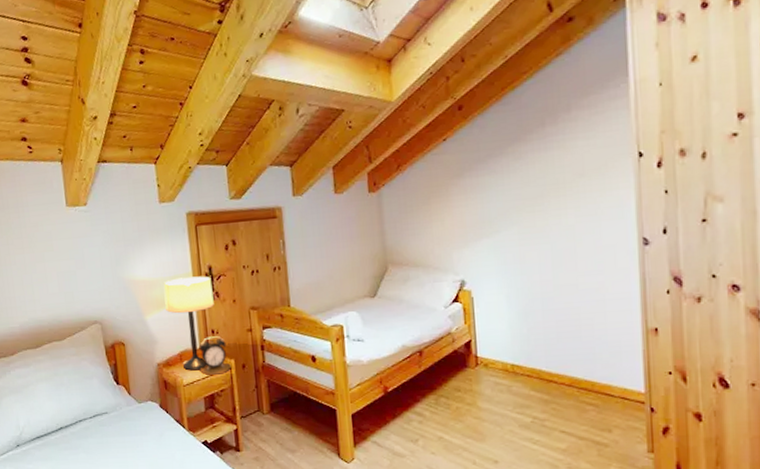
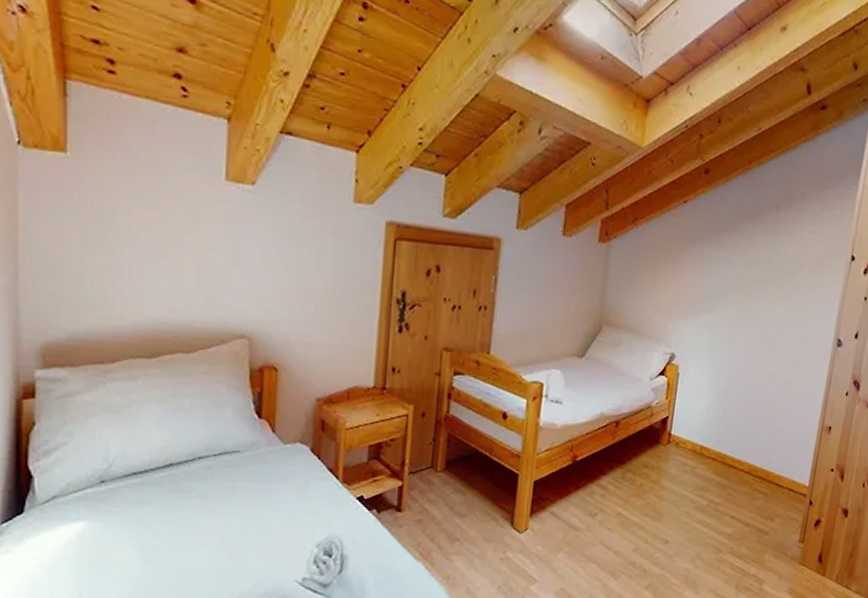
table lamp: present [163,276,214,371] -> none [339,299,403,413]
alarm clock: present [199,336,231,375] -> none [369,375,408,421]

